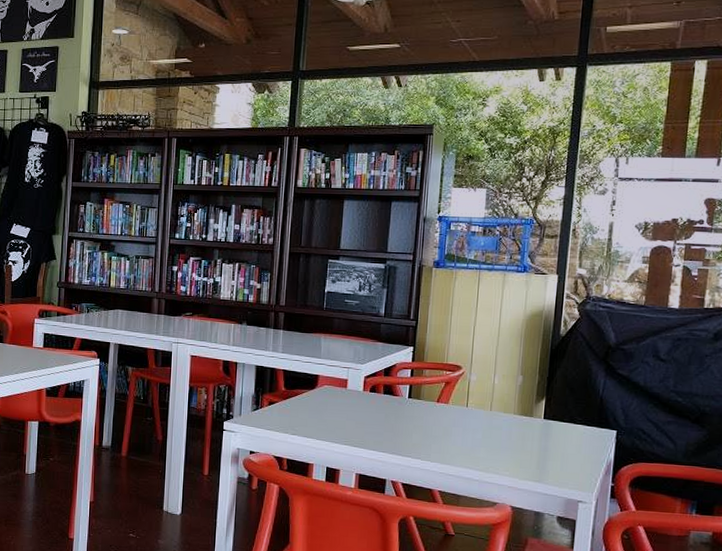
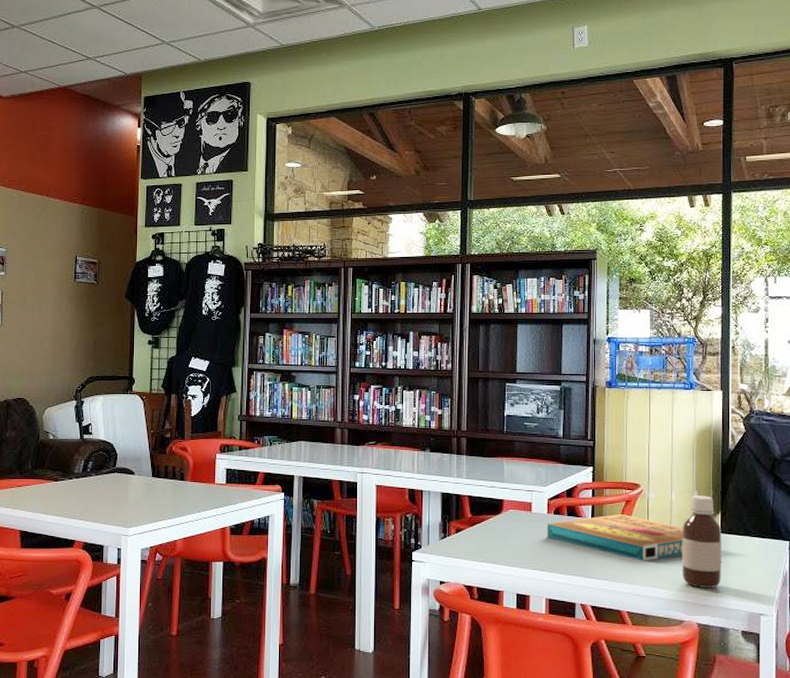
pizza box: none [361,395,505,443] -> present [547,514,684,561]
bottle: none [499,380,545,473] -> present [682,495,722,588]

